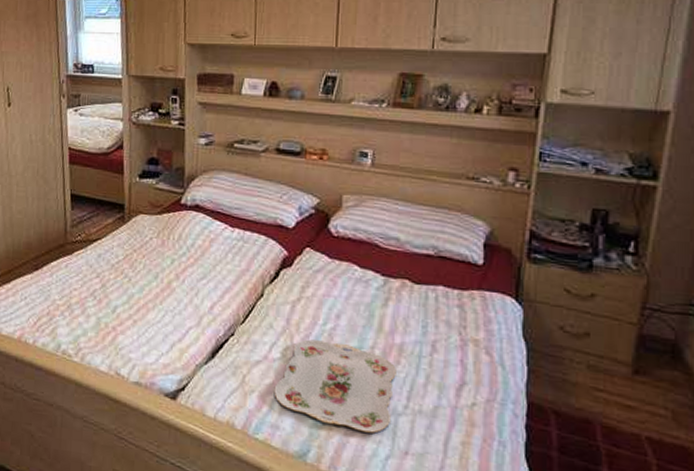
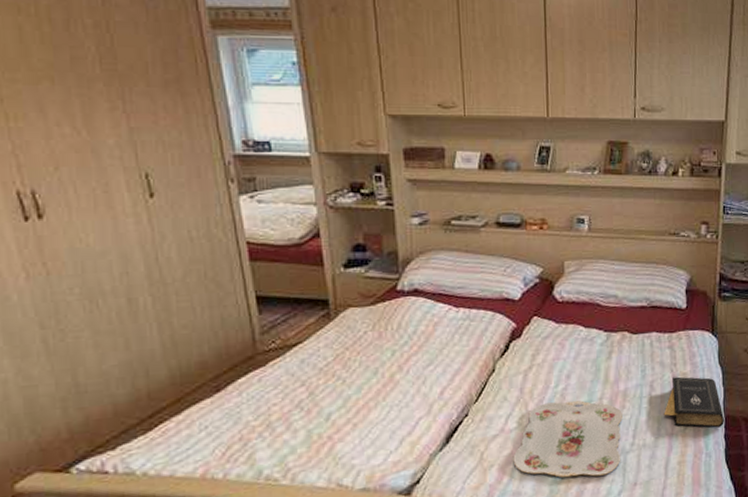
book: none [446,341,526,415] -> present [664,376,724,428]

